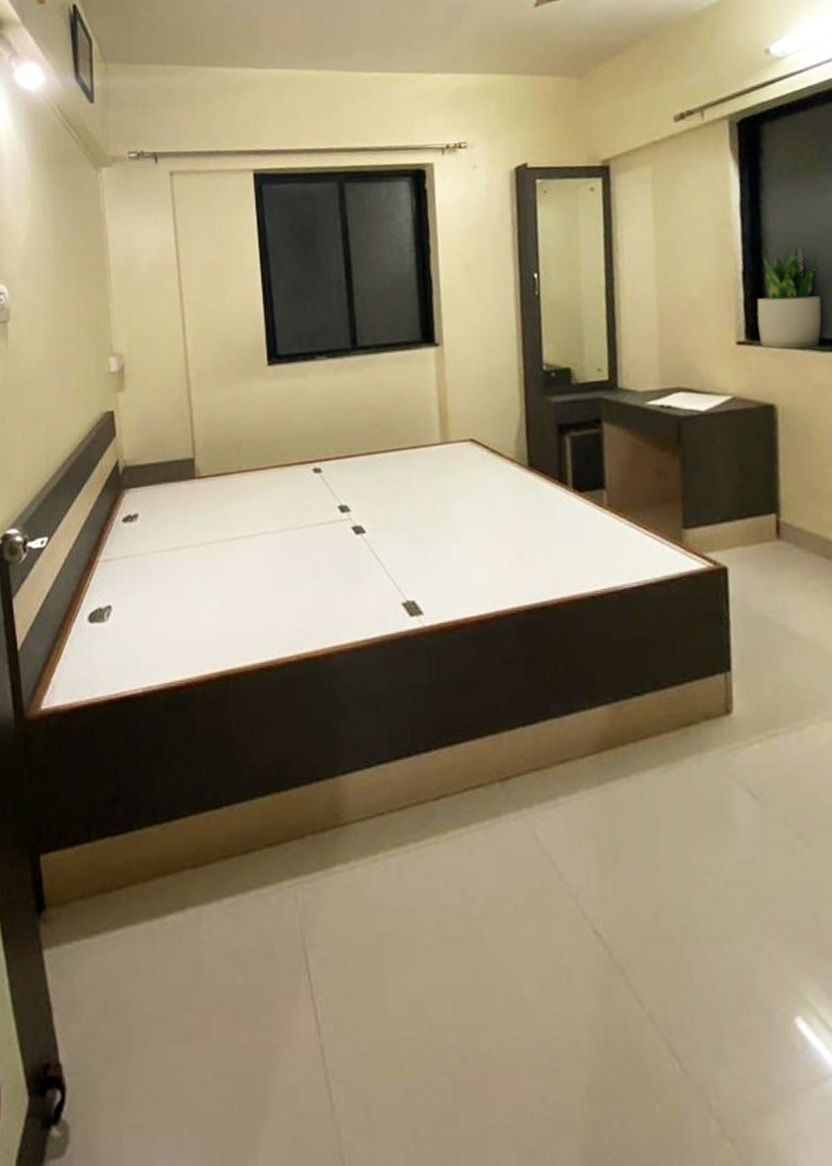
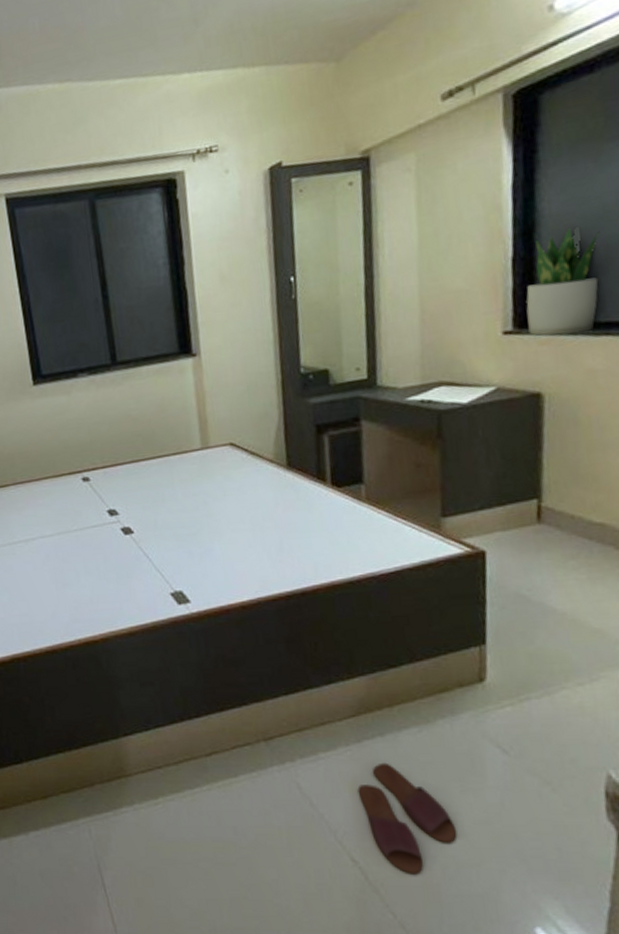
slippers: none [600,809,708,951] -> present [357,762,457,875]

